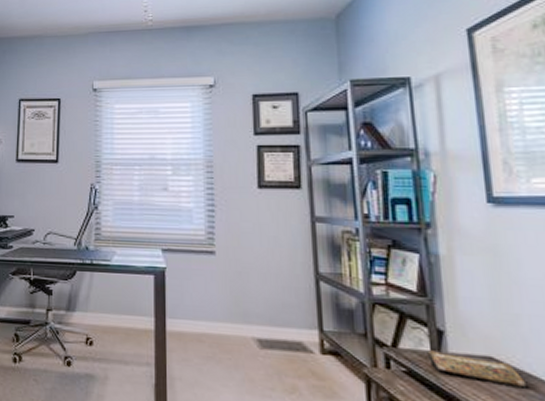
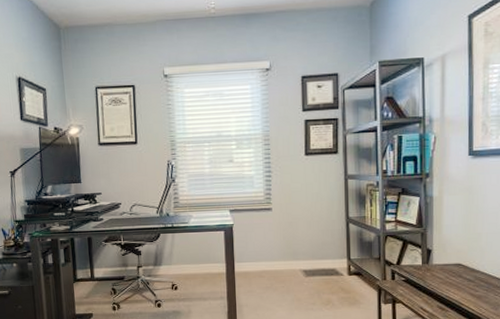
book: present [427,350,530,390] -> none [419,264,482,283]

